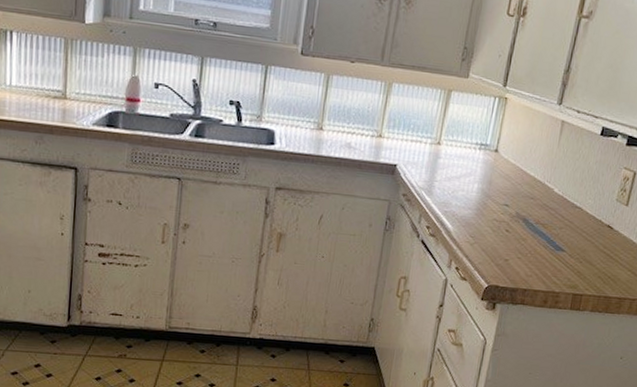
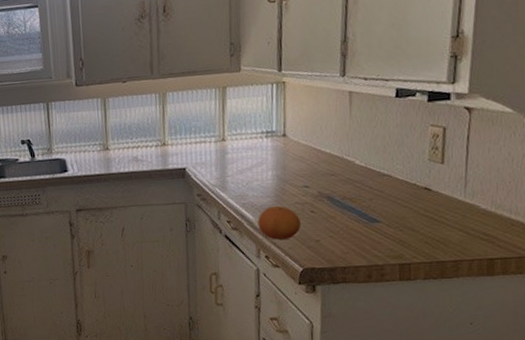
fruit: none [454,219,495,254] -> present [257,206,301,240]

